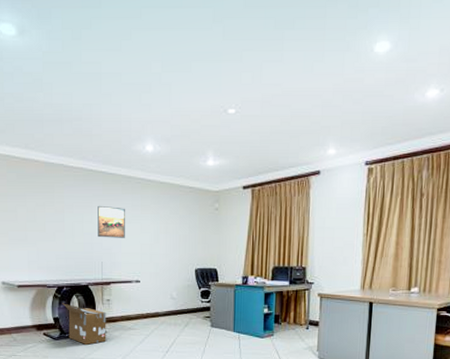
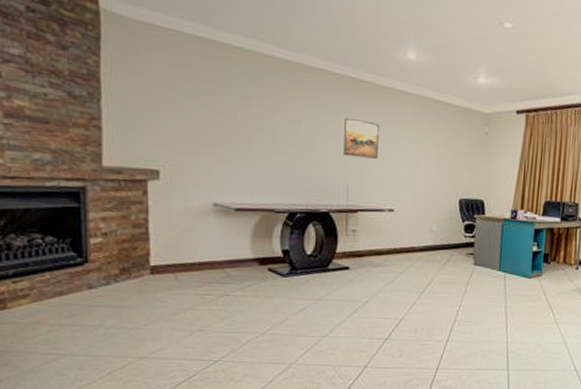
cardboard box: present [62,303,106,345] -> none [294,232,351,283]

